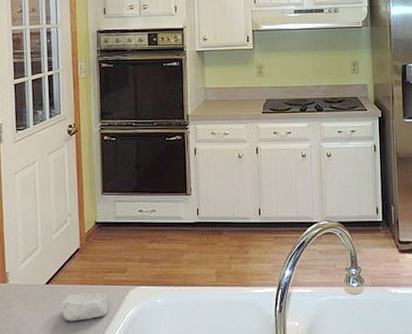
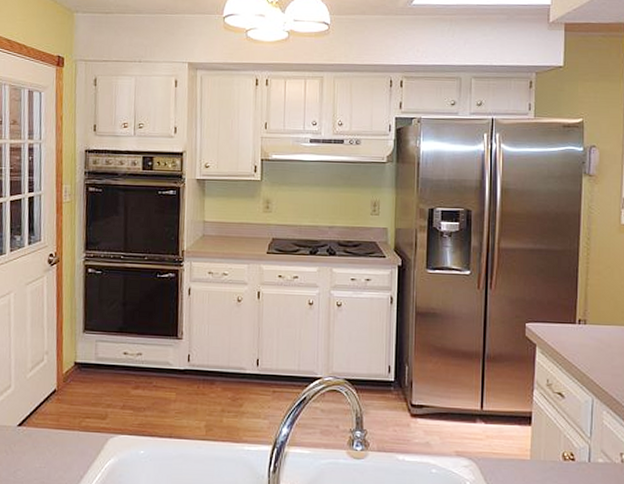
soap bar: present [61,293,109,322] -> none [33,438,86,468]

